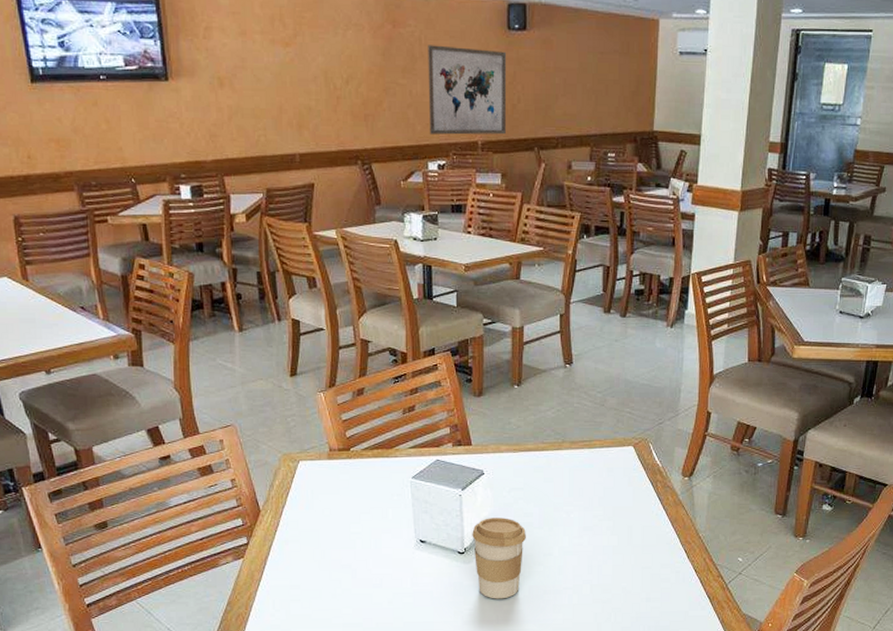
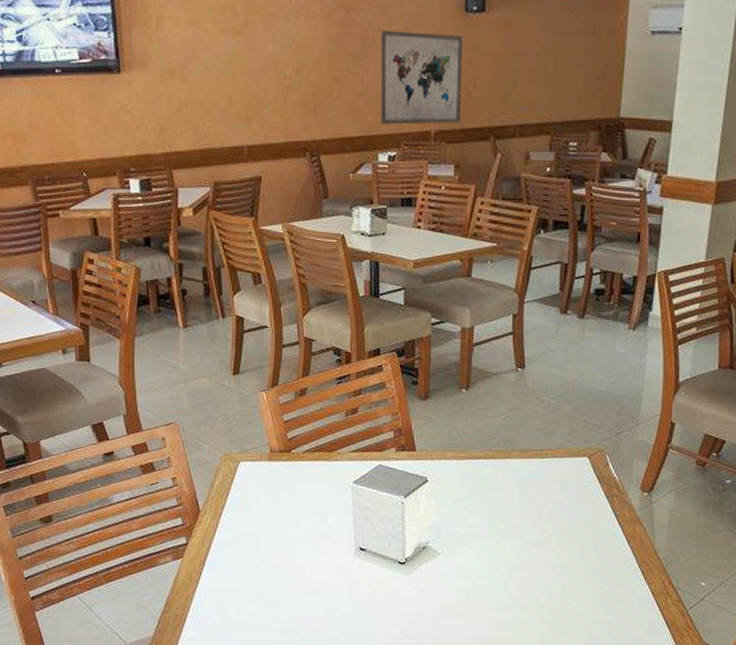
coffee cup: present [472,517,526,599] -> none [414,527,470,614]

